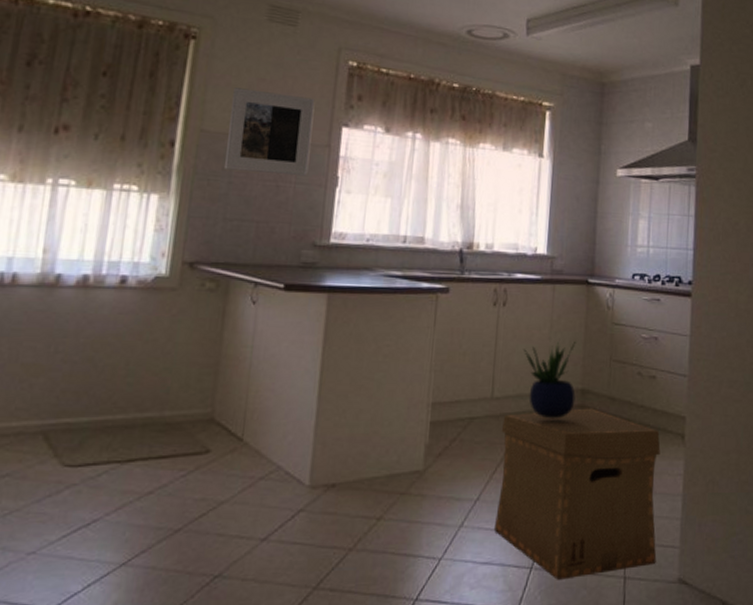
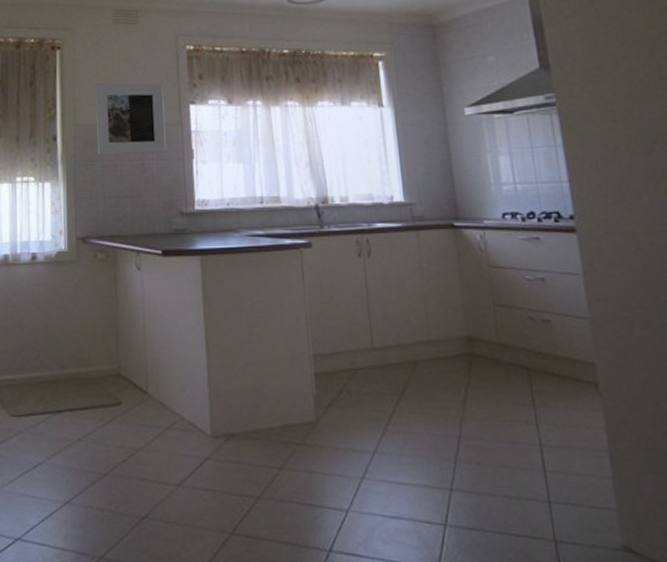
cardboard box: present [493,408,661,580] -> none [387,356,591,539]
potted plant: present [524,341,576,419] -> none [397,288,462,369]

